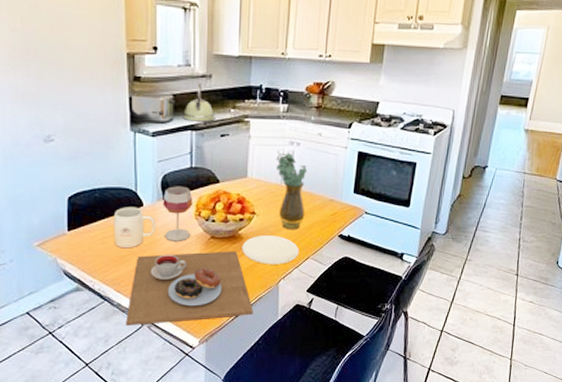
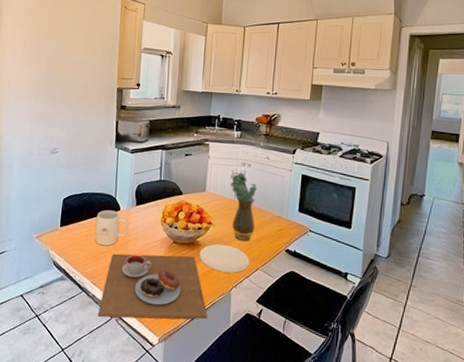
wineglass: present [163,186,193,242] -> none [135,195,161,244]
kettle: present [183,82,216,122] -> none [156,111,182,144]

